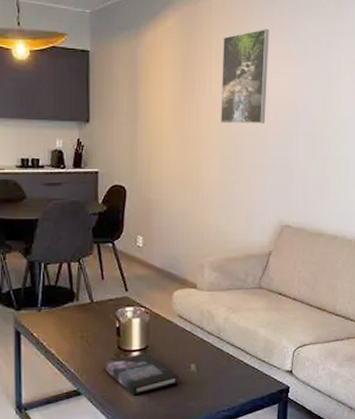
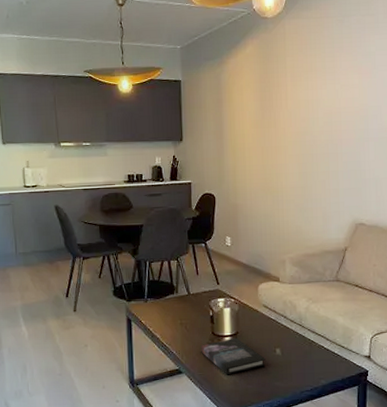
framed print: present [221,29,269,124] -> none [296,47,339,135]

